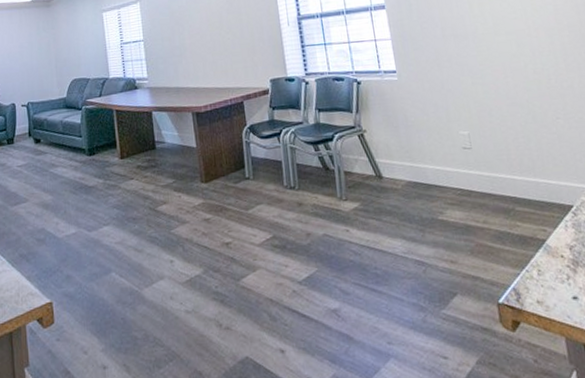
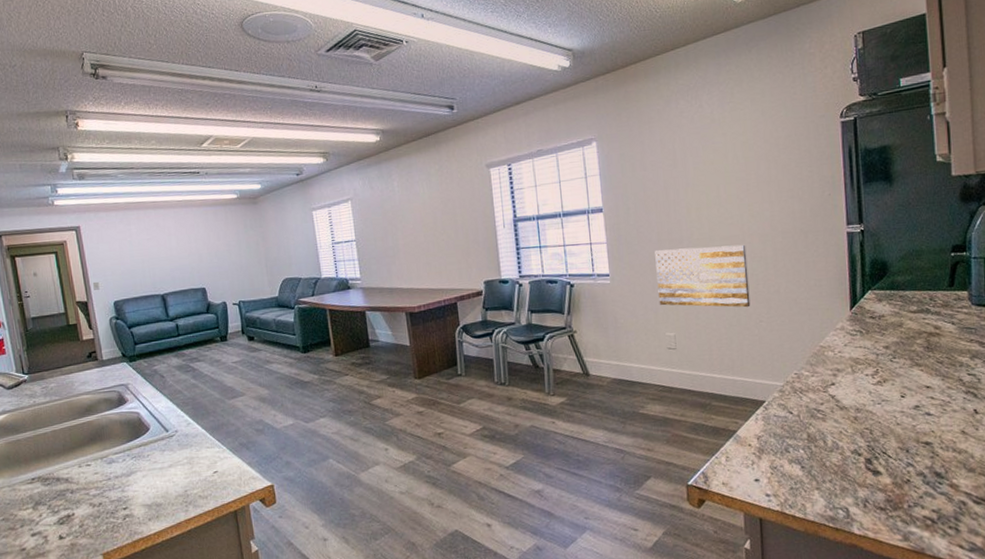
wall art: none [440,38,545,104] -> present [655,244,751,308]

